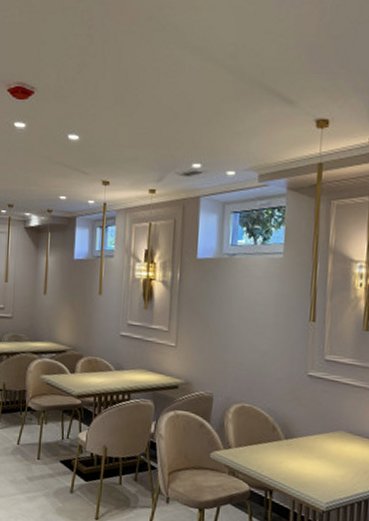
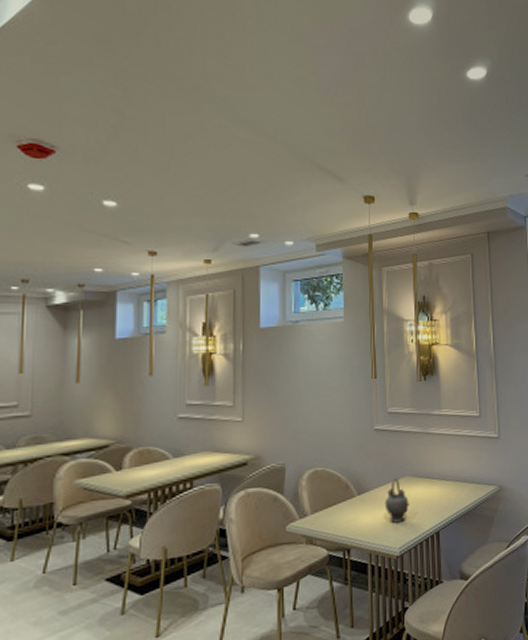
teapot: none [313,430,343,478] -> present [384,478,410,523]

